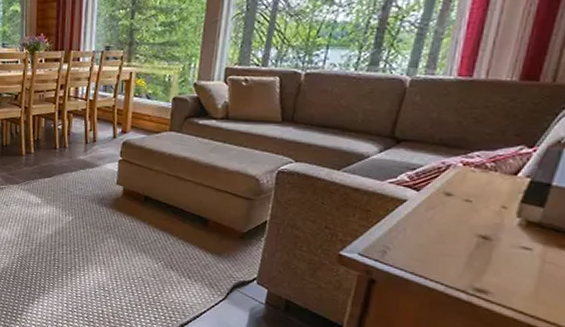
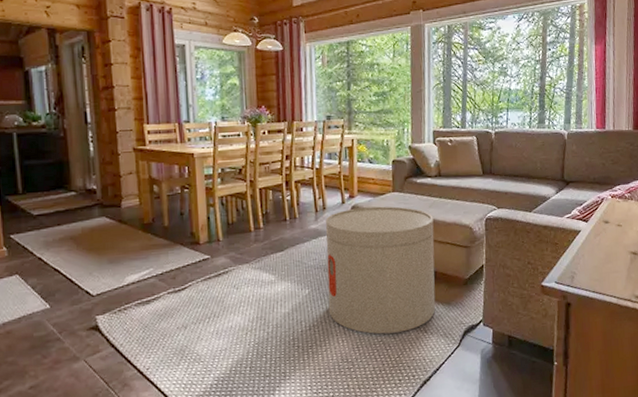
side table: none [90,144,213,273] -> present [325,206,436,334]

